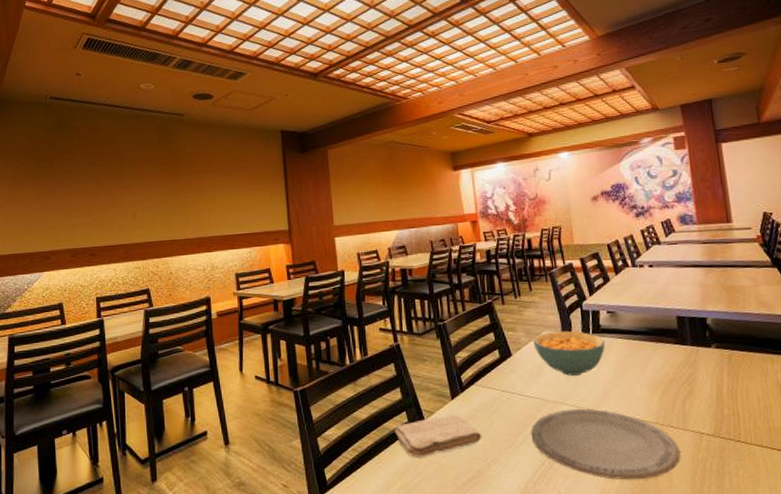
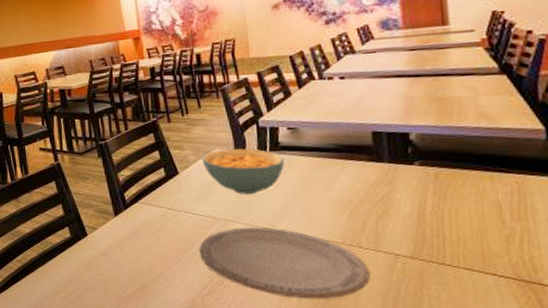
washcloth: present [395,414,482,457] -> none [57,230,147,270]

